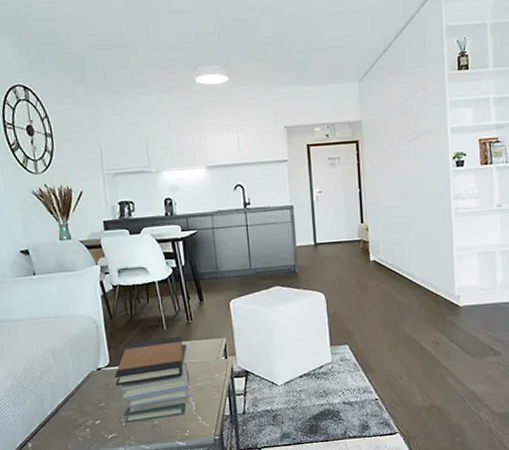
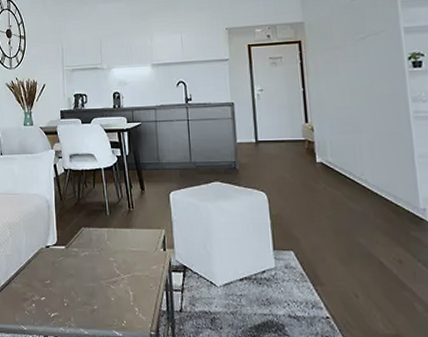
book stack: present [114,335,190,423] -> none [60,222,129,305]

